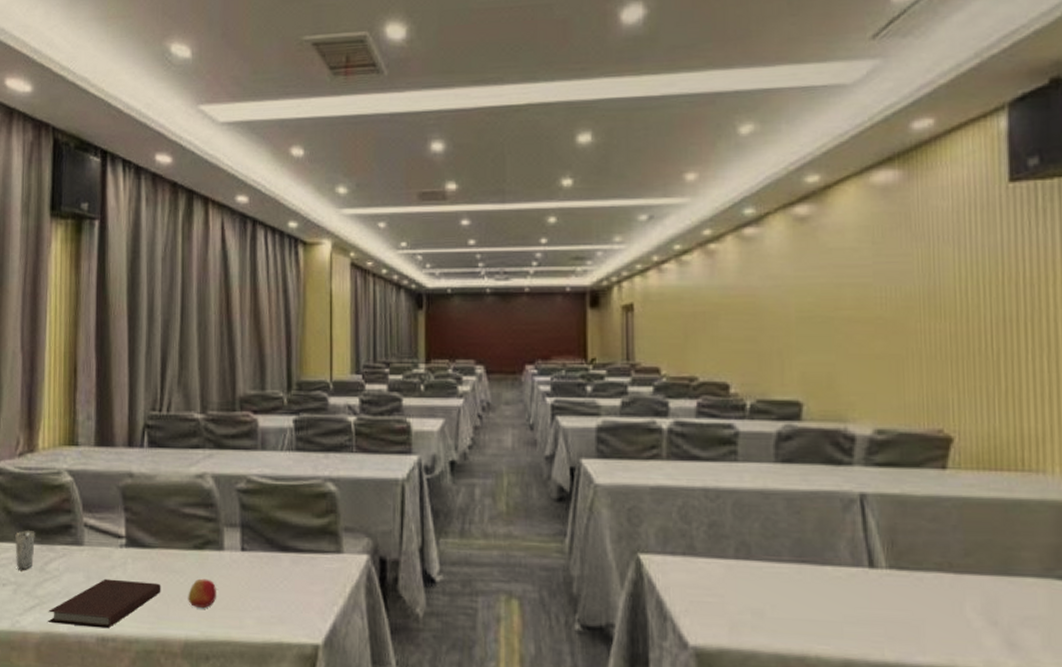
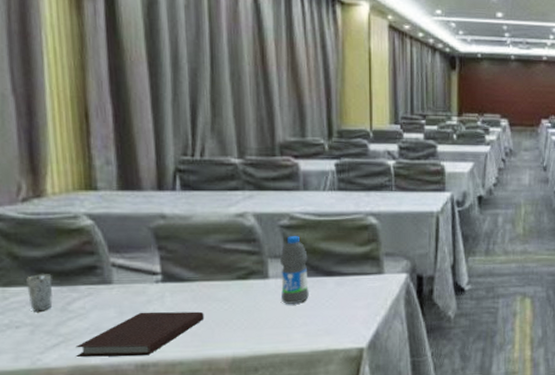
apple: present [188,578,217,609] -> none [233,304,264,330]
water bottle: none [236,502,263,582] -> present [280,236,309,304]

